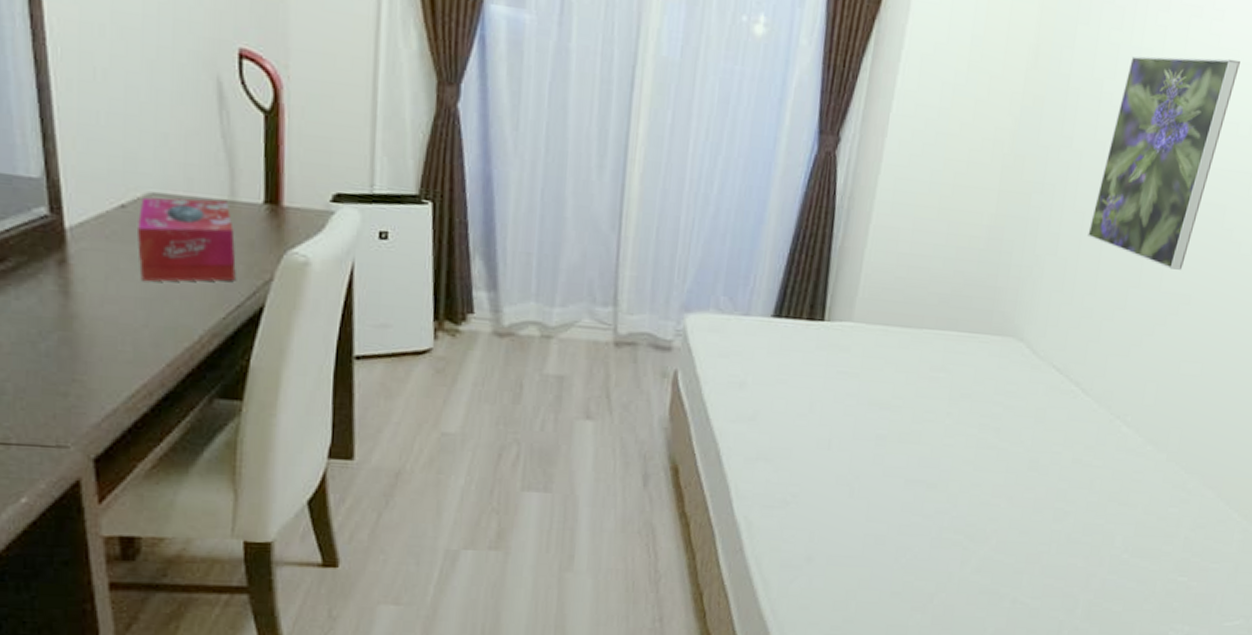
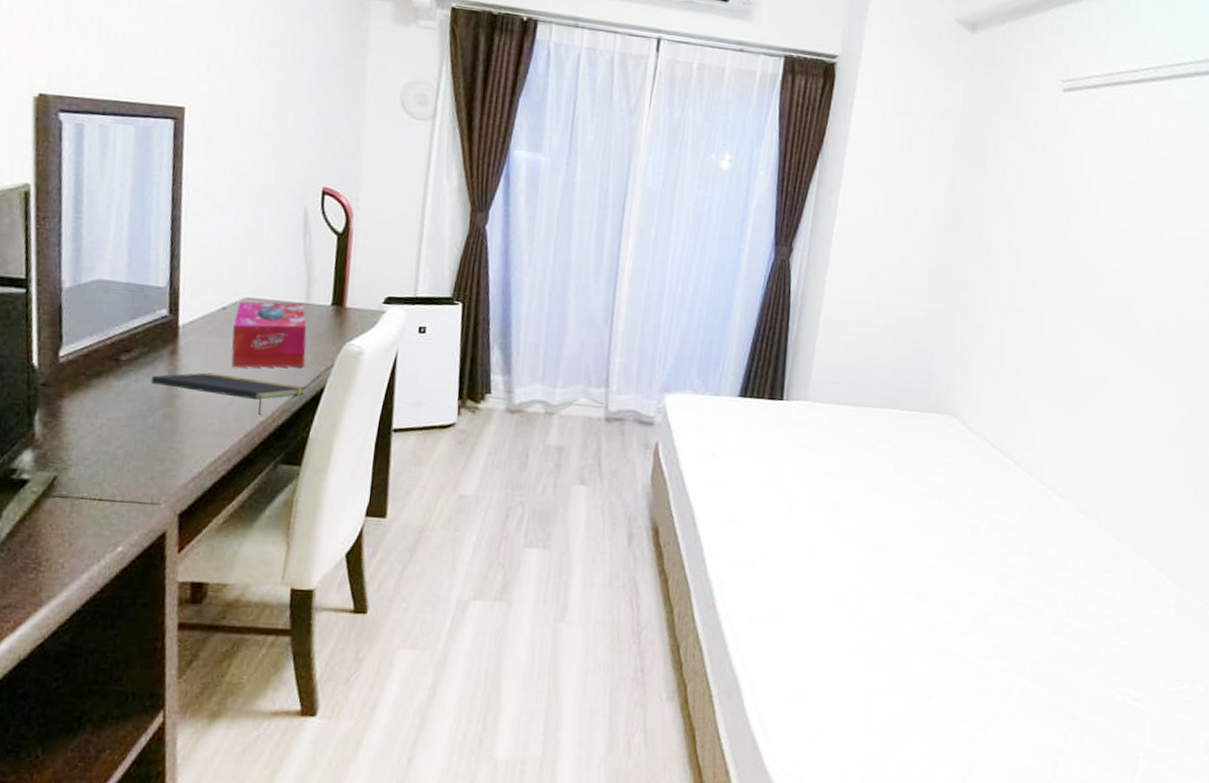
notepad: none [37,287,238,340] -> present [151,372,304,415]
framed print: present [1088,56,1240,270] -> none [1009,178,1129,356]

